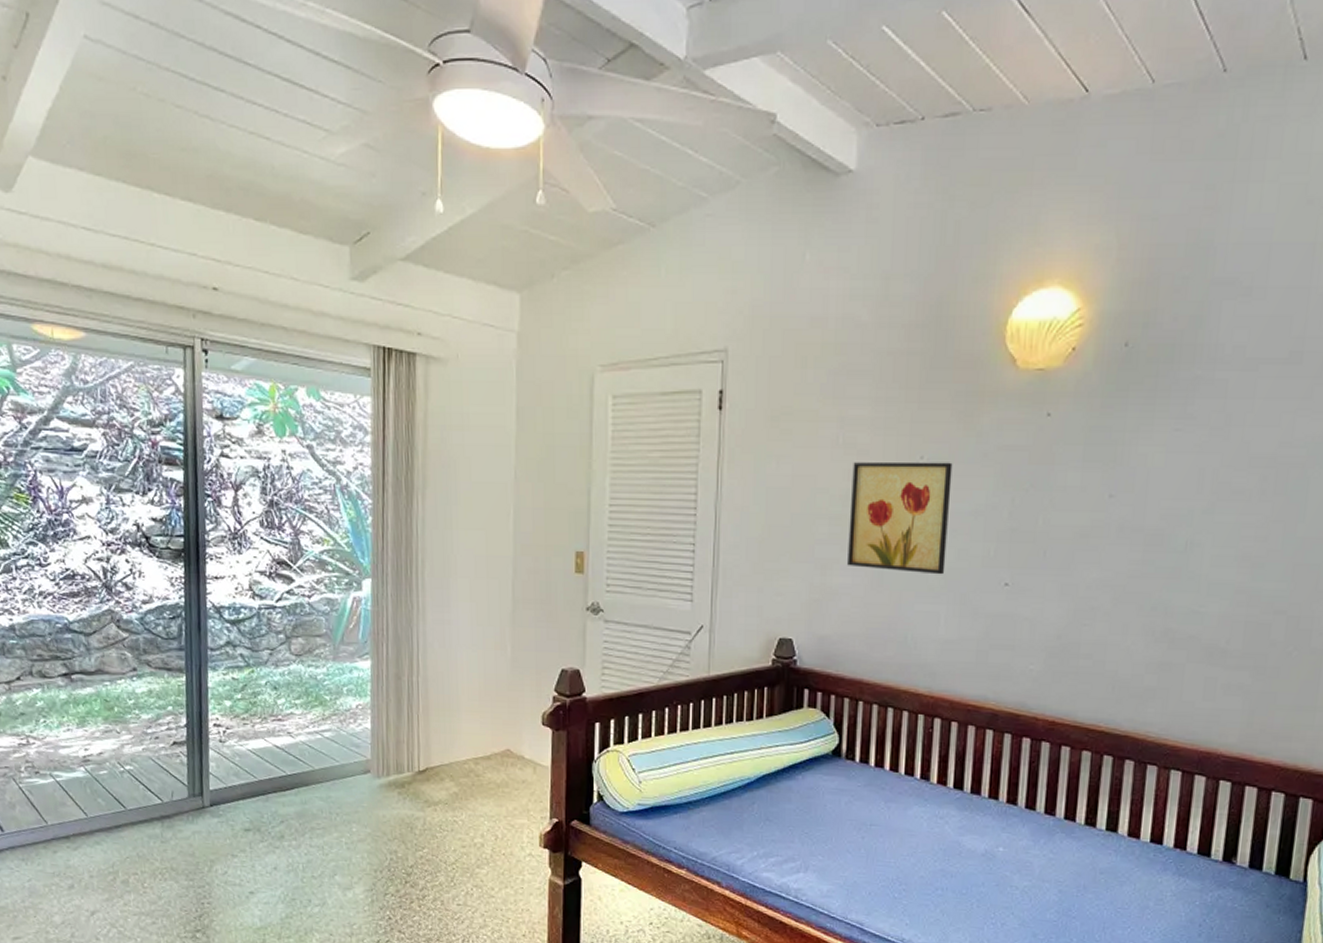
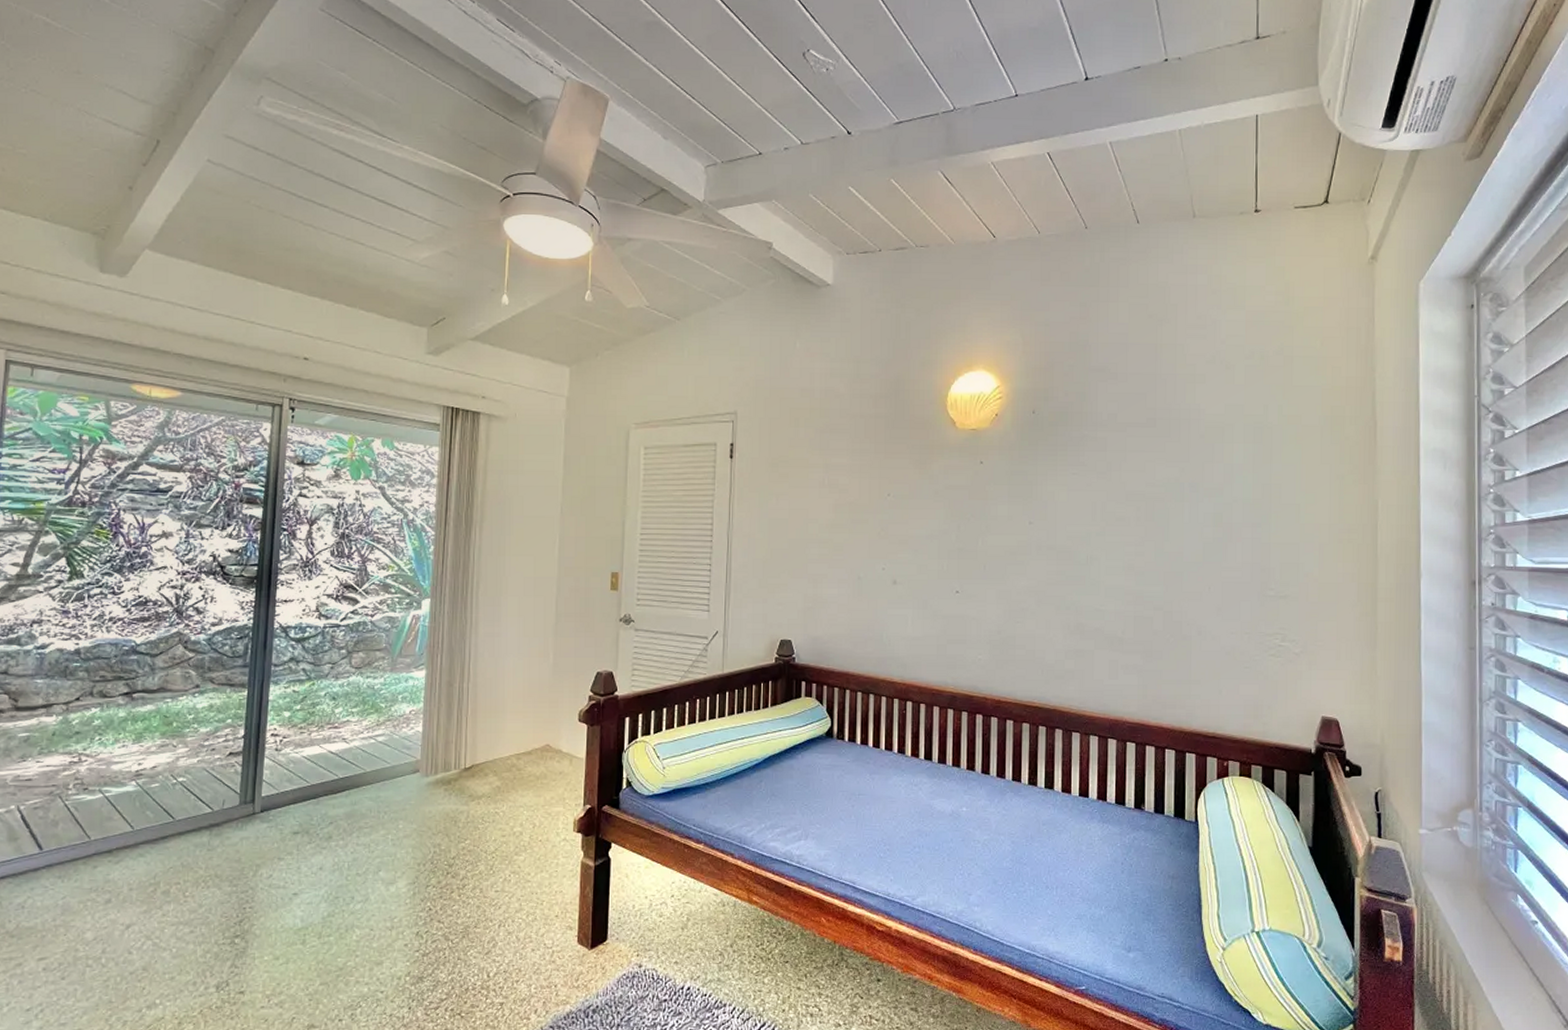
wall art: present [847,461,953,575] -> none [834,498,912,586]

